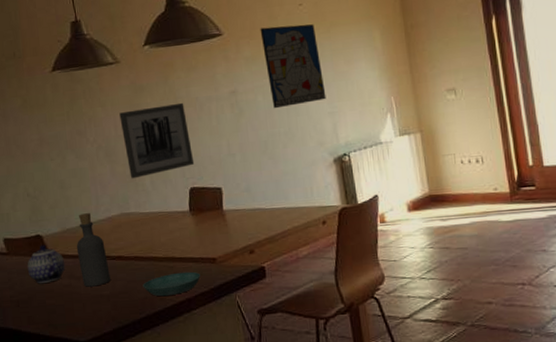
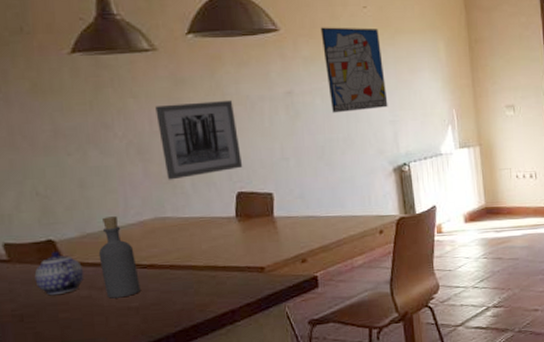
saucer: present [143,271,200,297] -> none [179,281,246,308]

